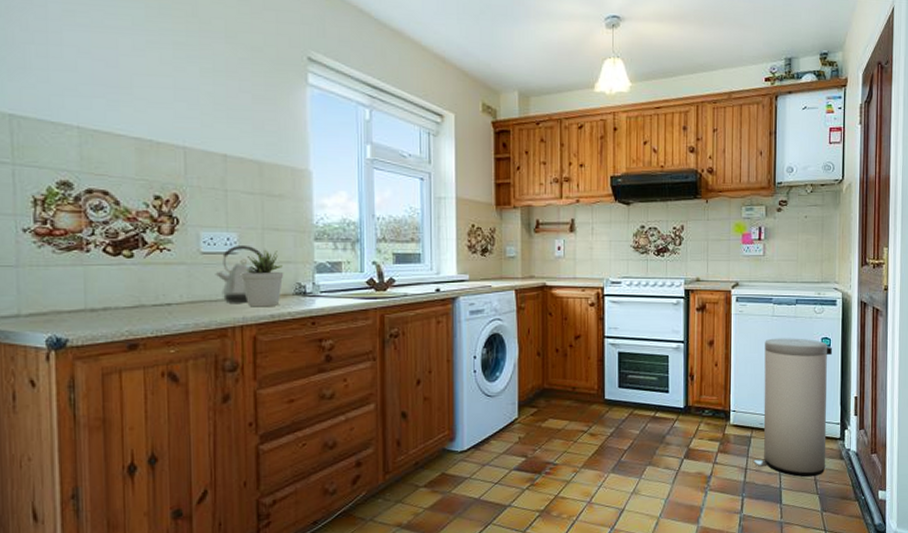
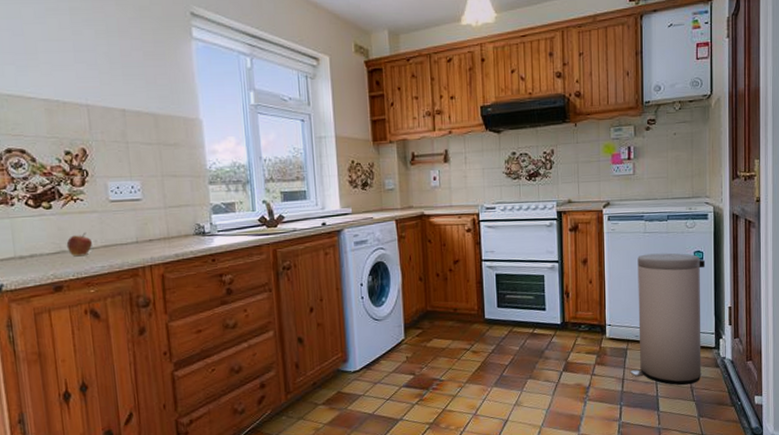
fruit: none [147,285,176,312] -> present [66,232,92,257]
kettle: present [215,244,264,303] -> none [123,191,165,245]
potted plant: present [240,250,284,307] -> none [145,195,185,248]

